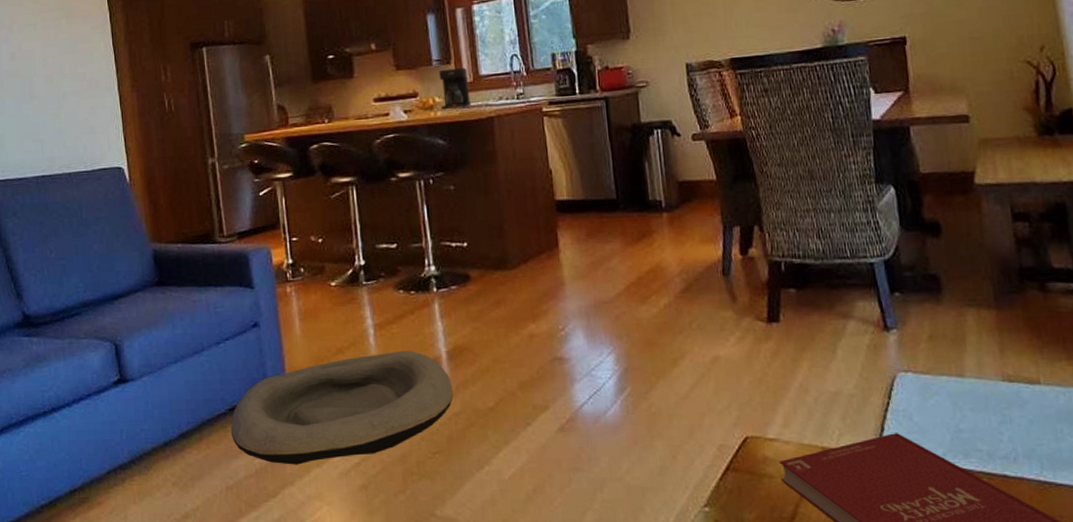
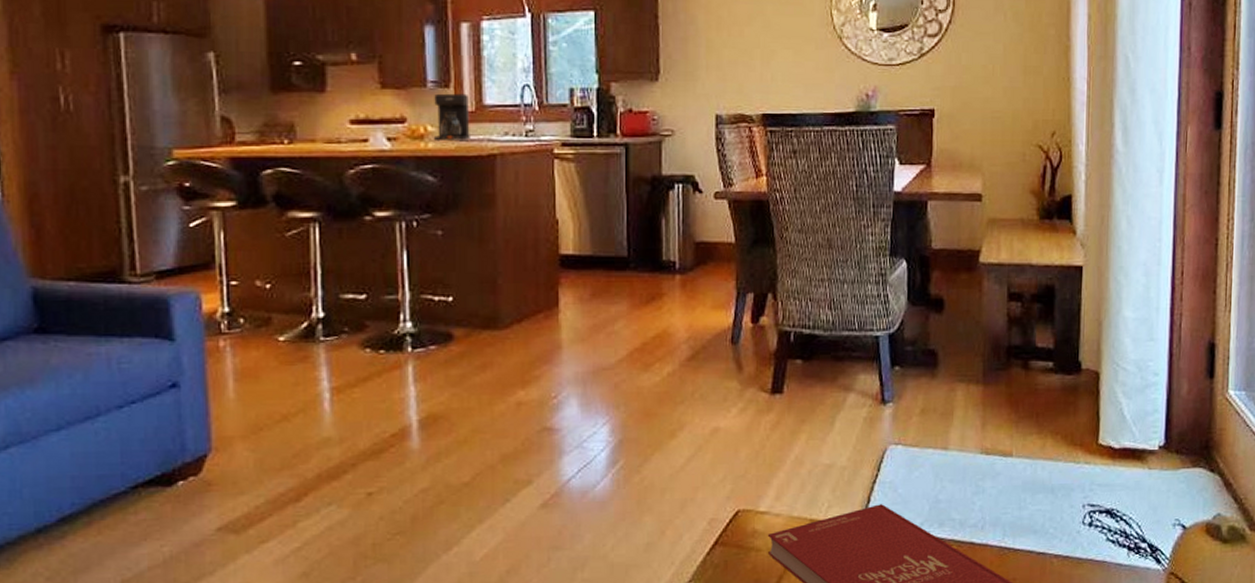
dog bed: present [231,350,453,465] -> none [133,417,422,552]

